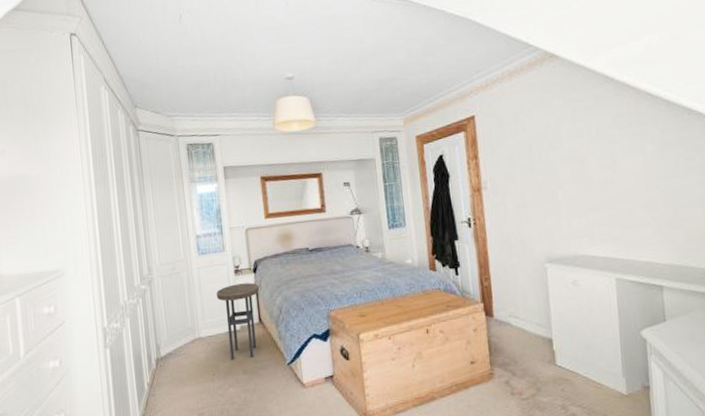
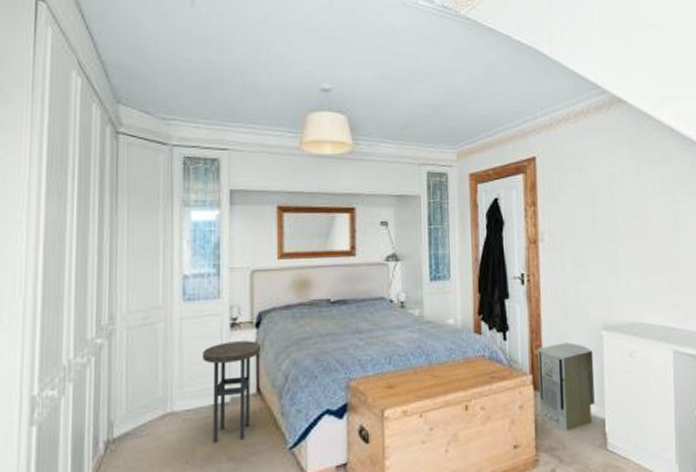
air purifier: none [487,275,542,350] -> present [538,342,595,431]

